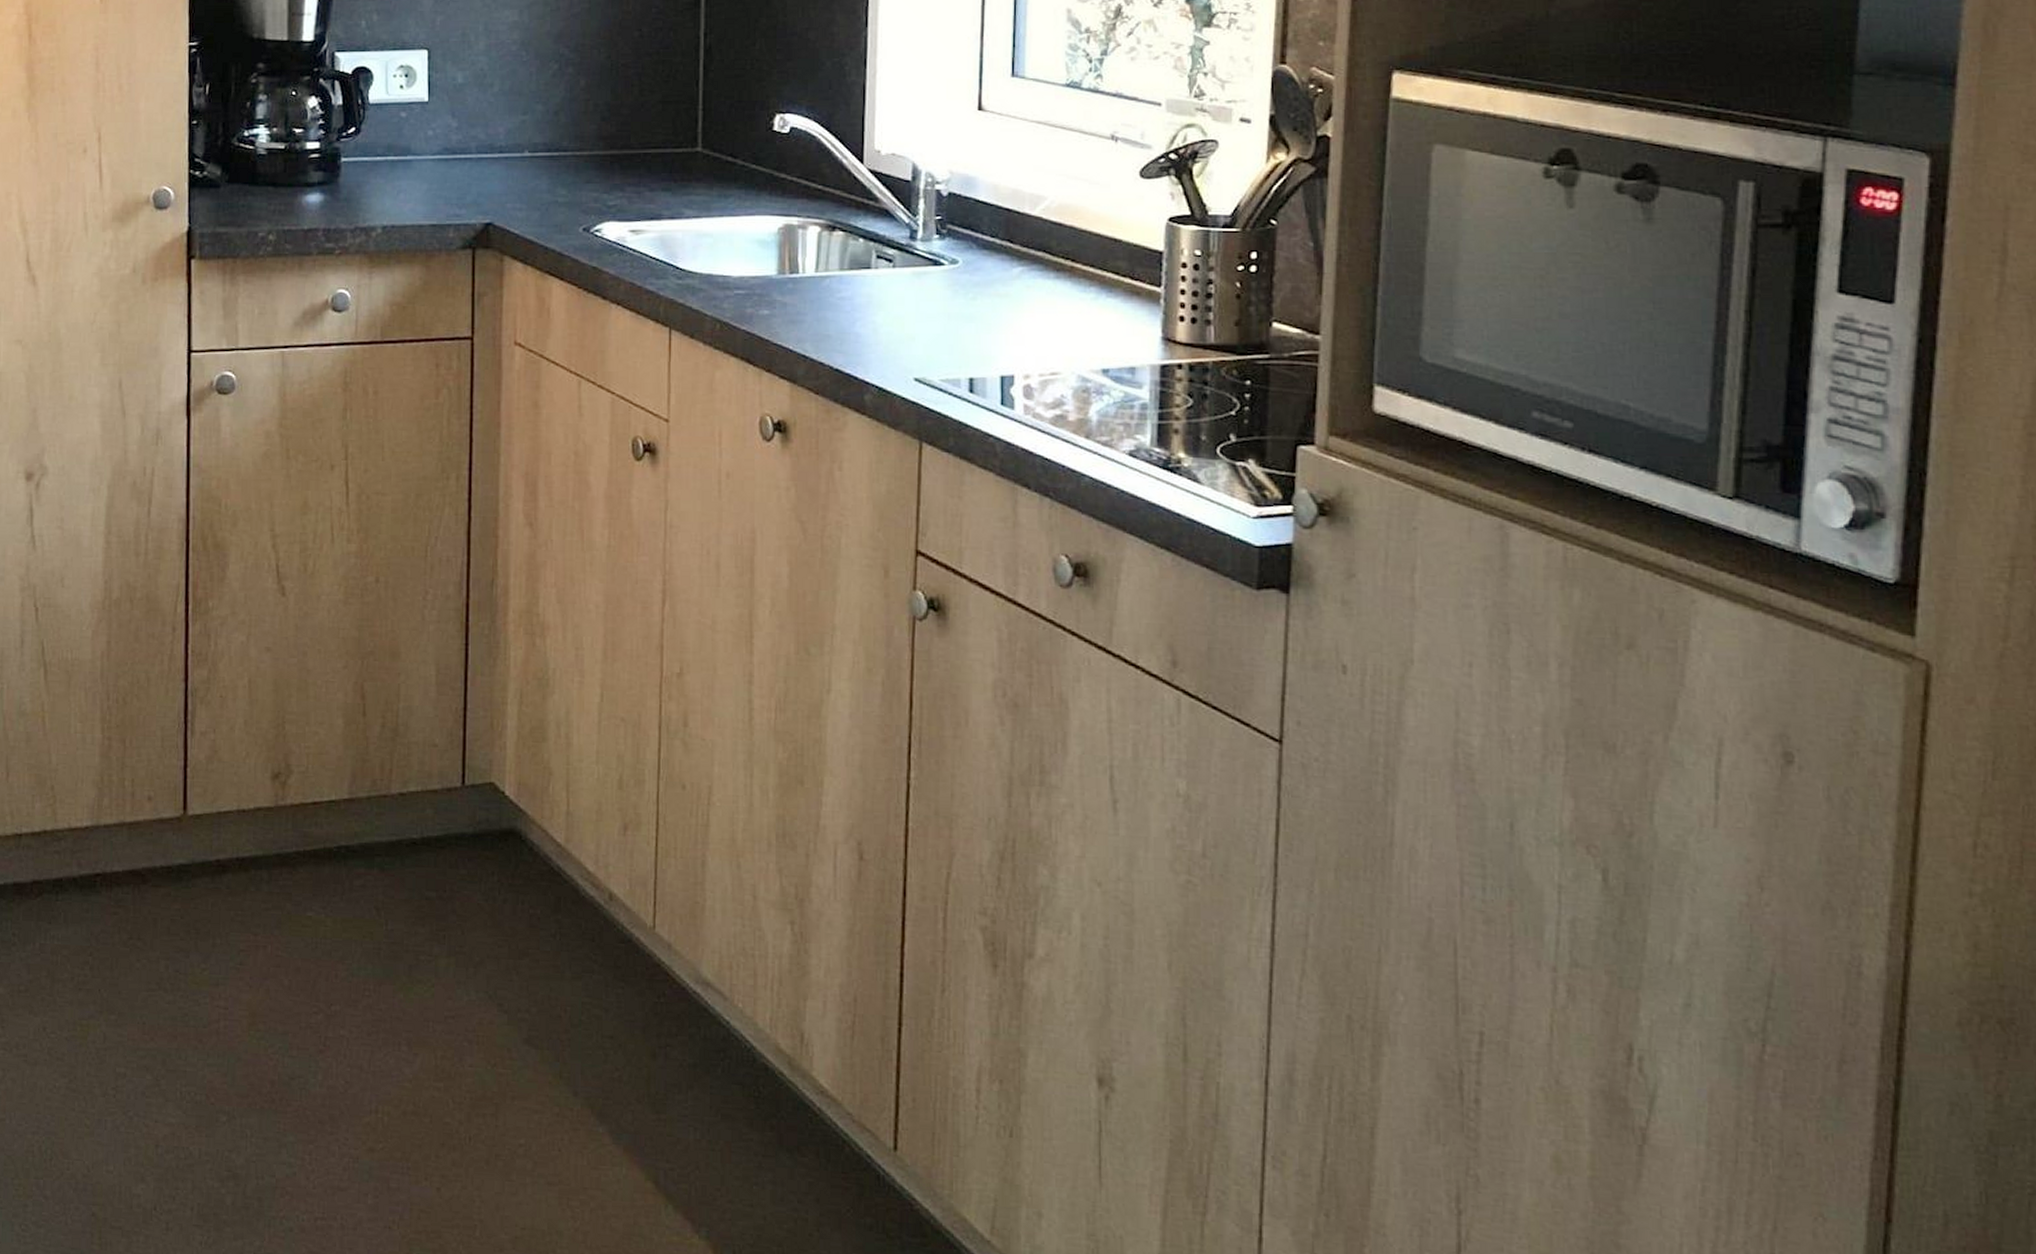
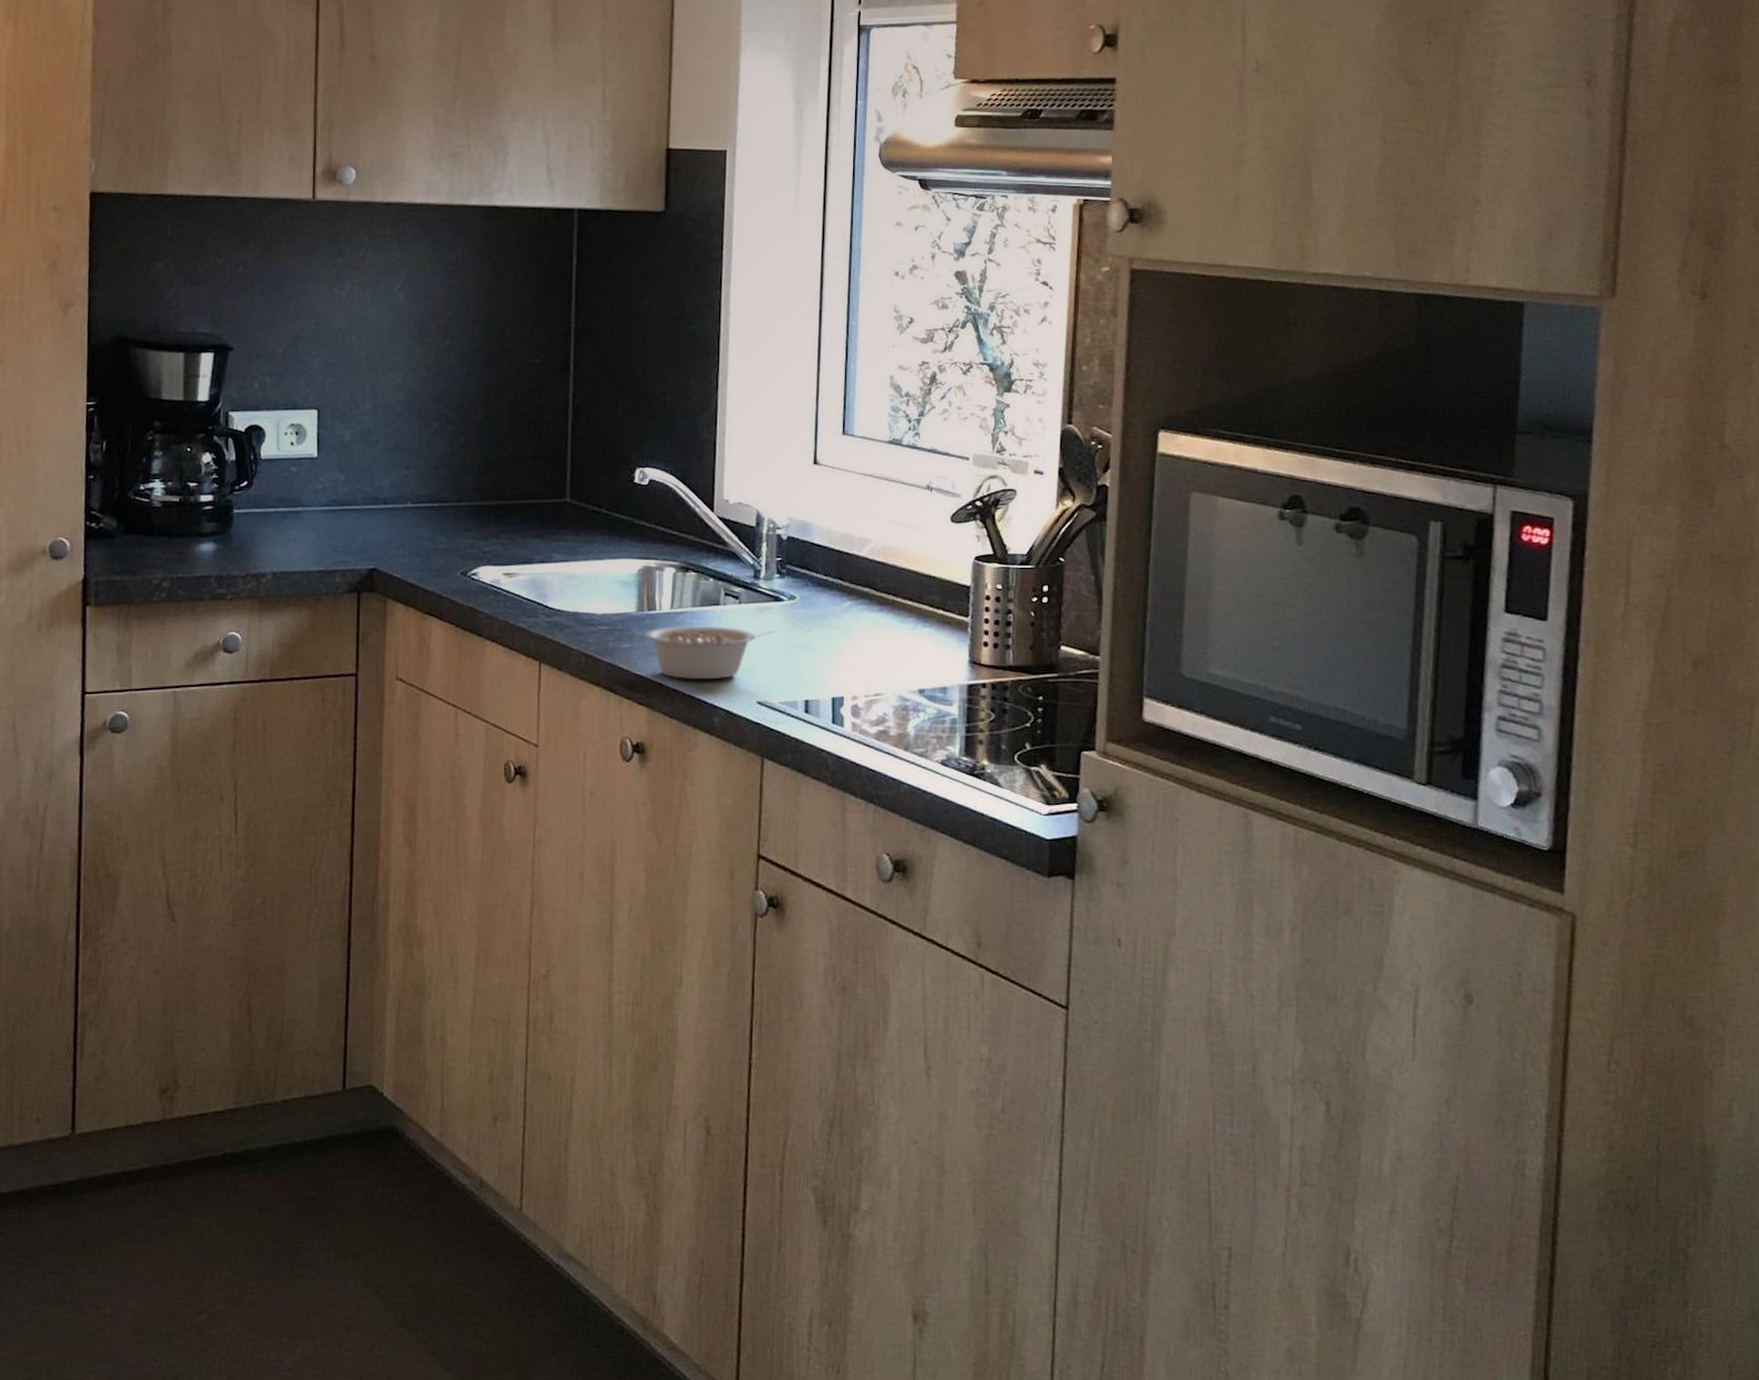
legume: none [787,291,937,353] -> present [645,625,777,680]

